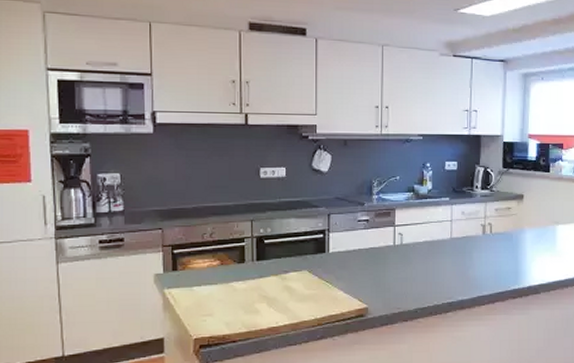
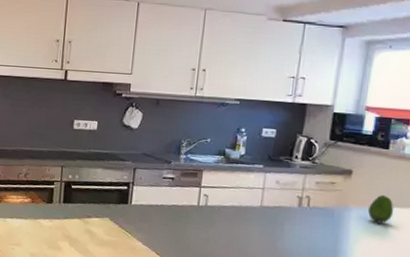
fruit: none [539,215,559,241] -> present [368,195,394,223]

